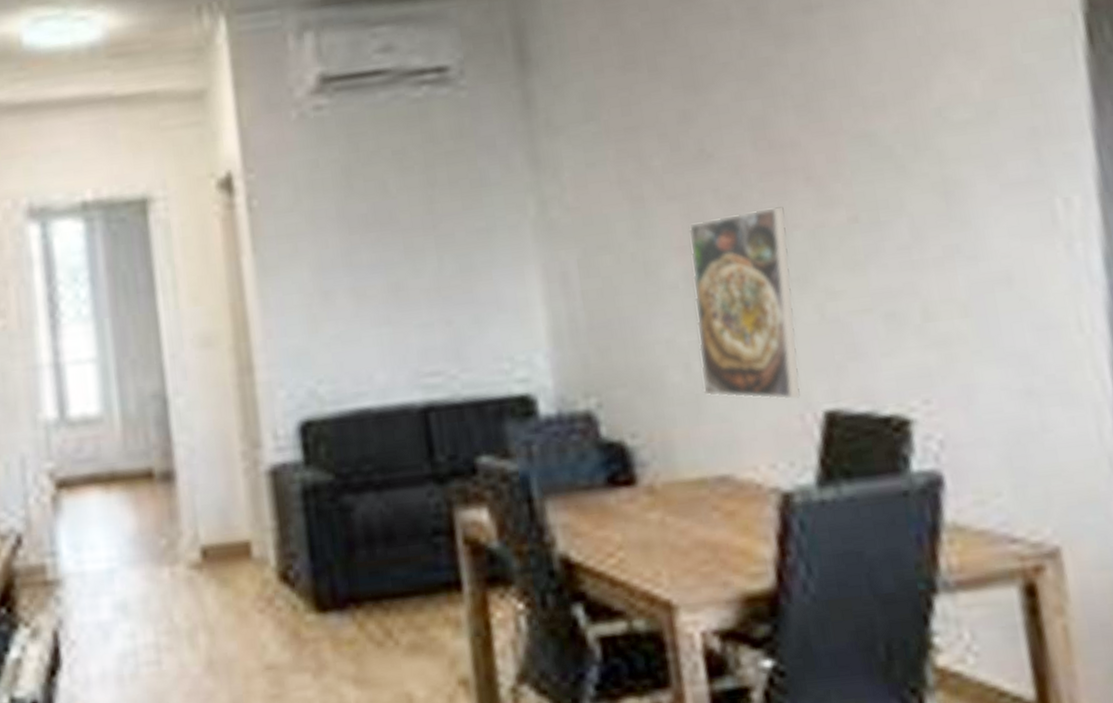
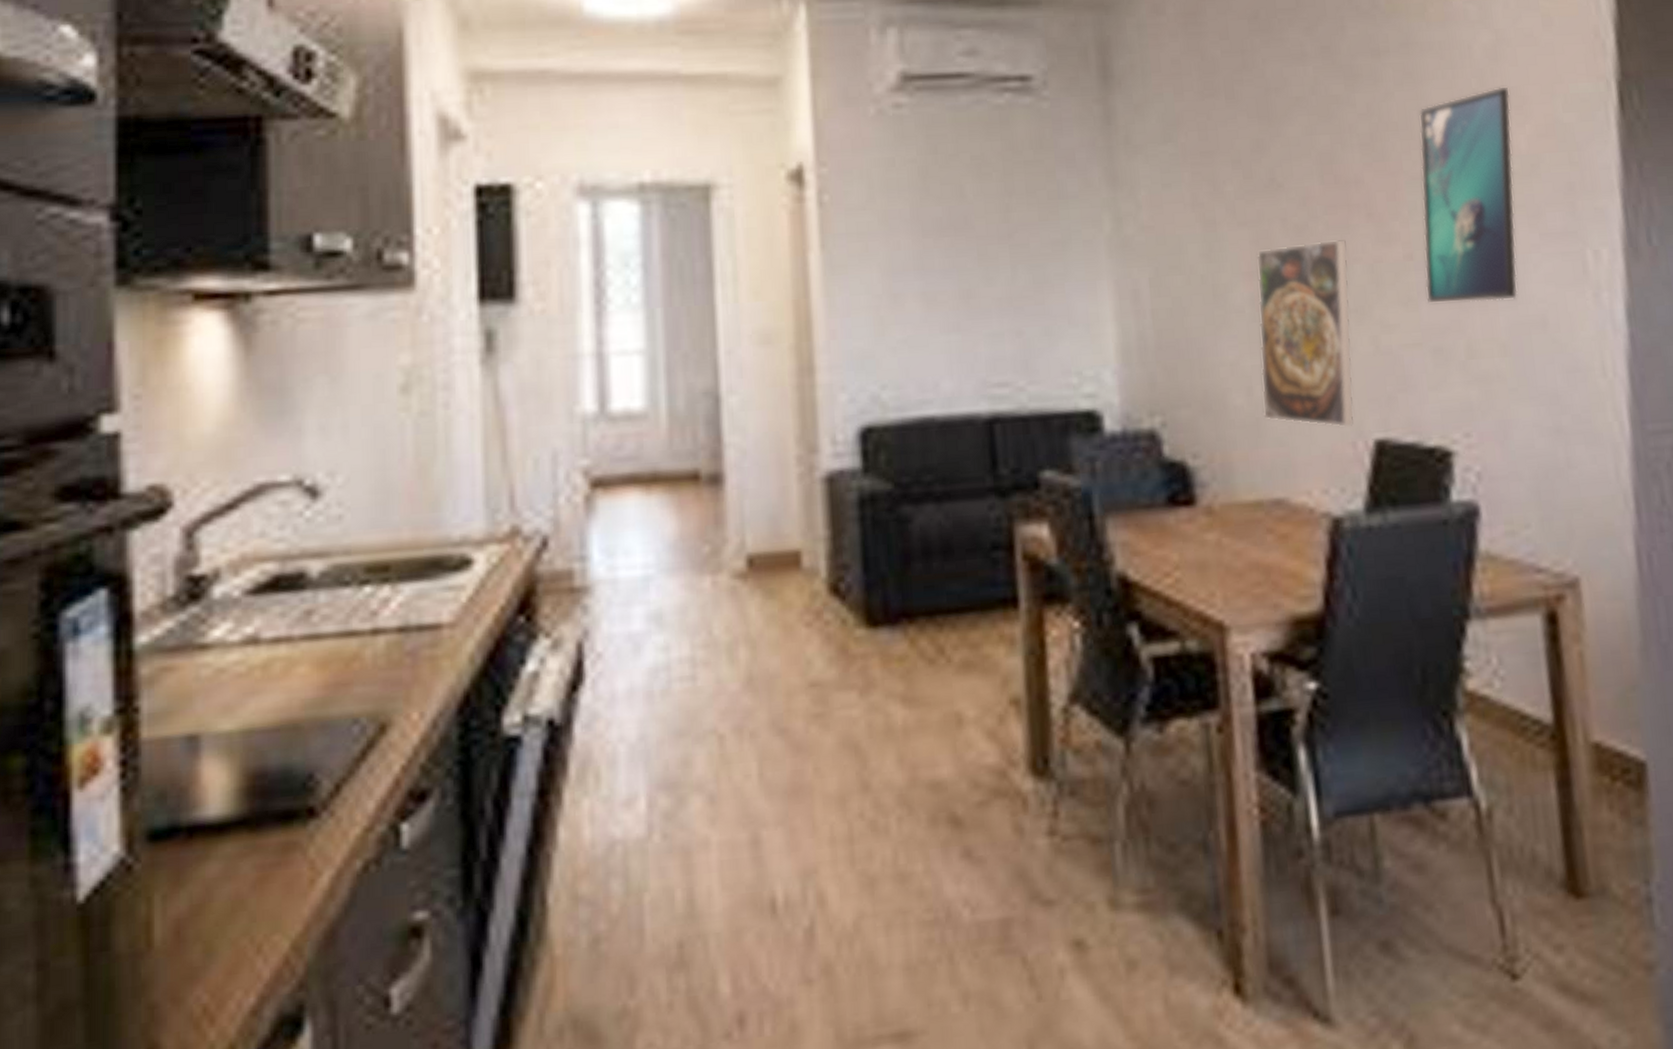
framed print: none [858,32,978,268] -> present [1419,87,1518,305]

